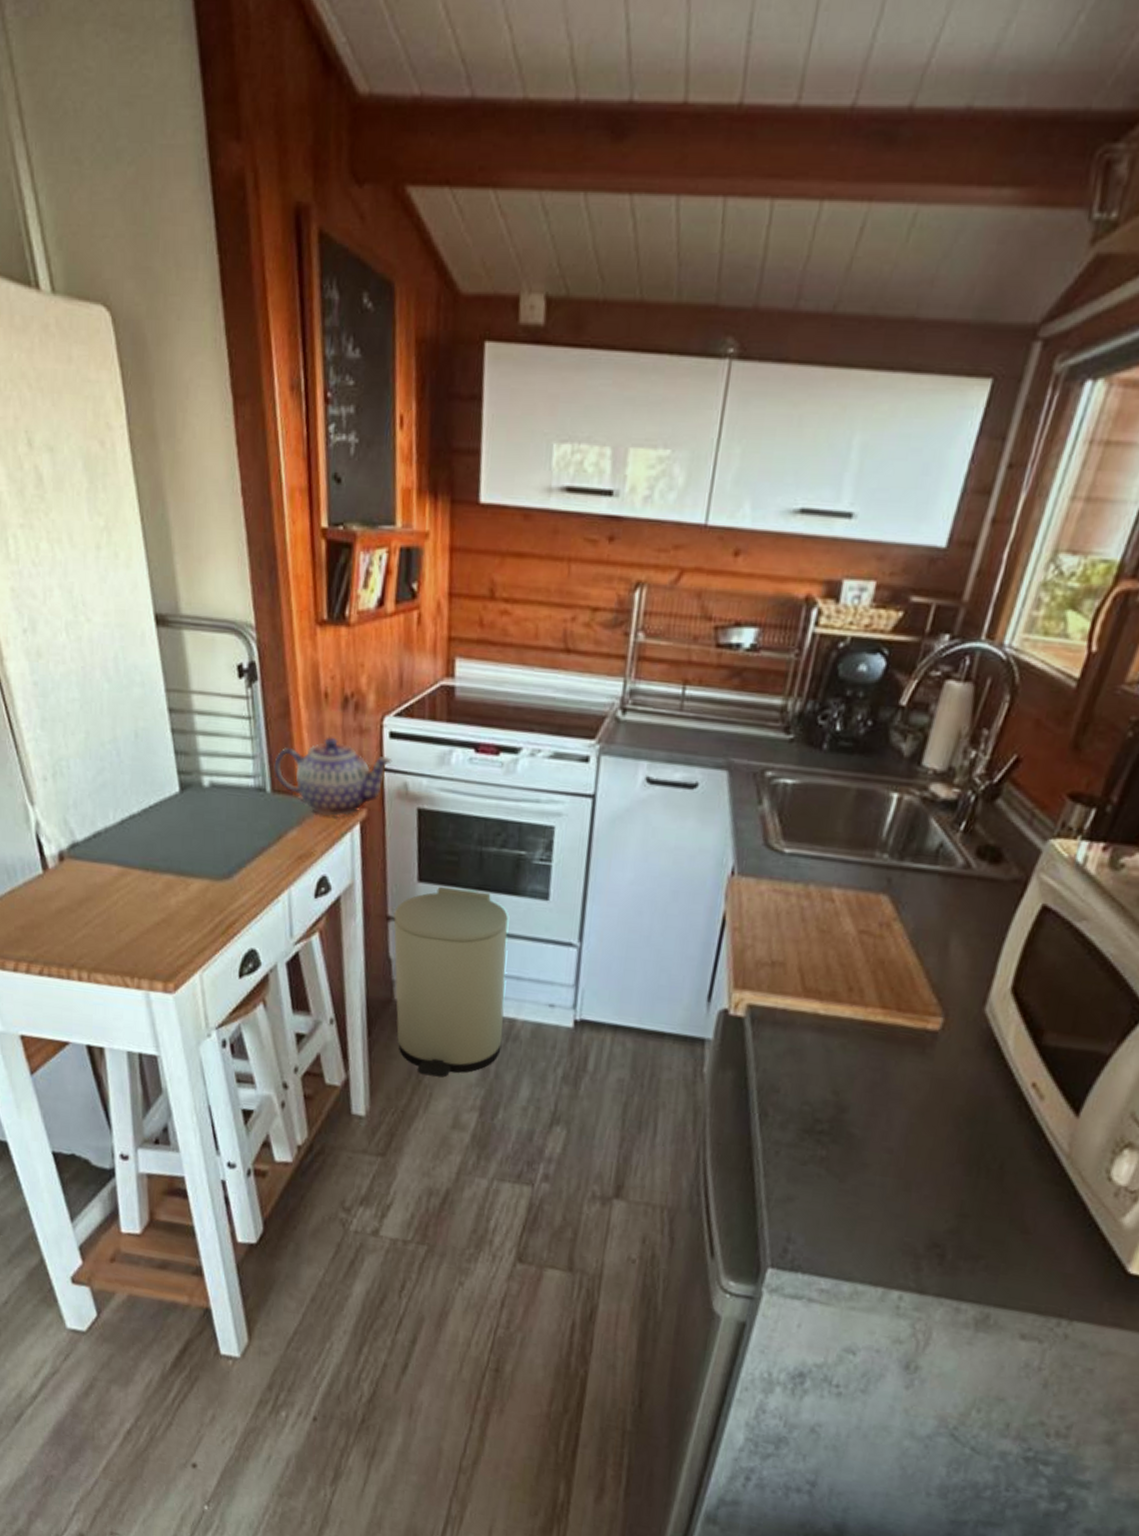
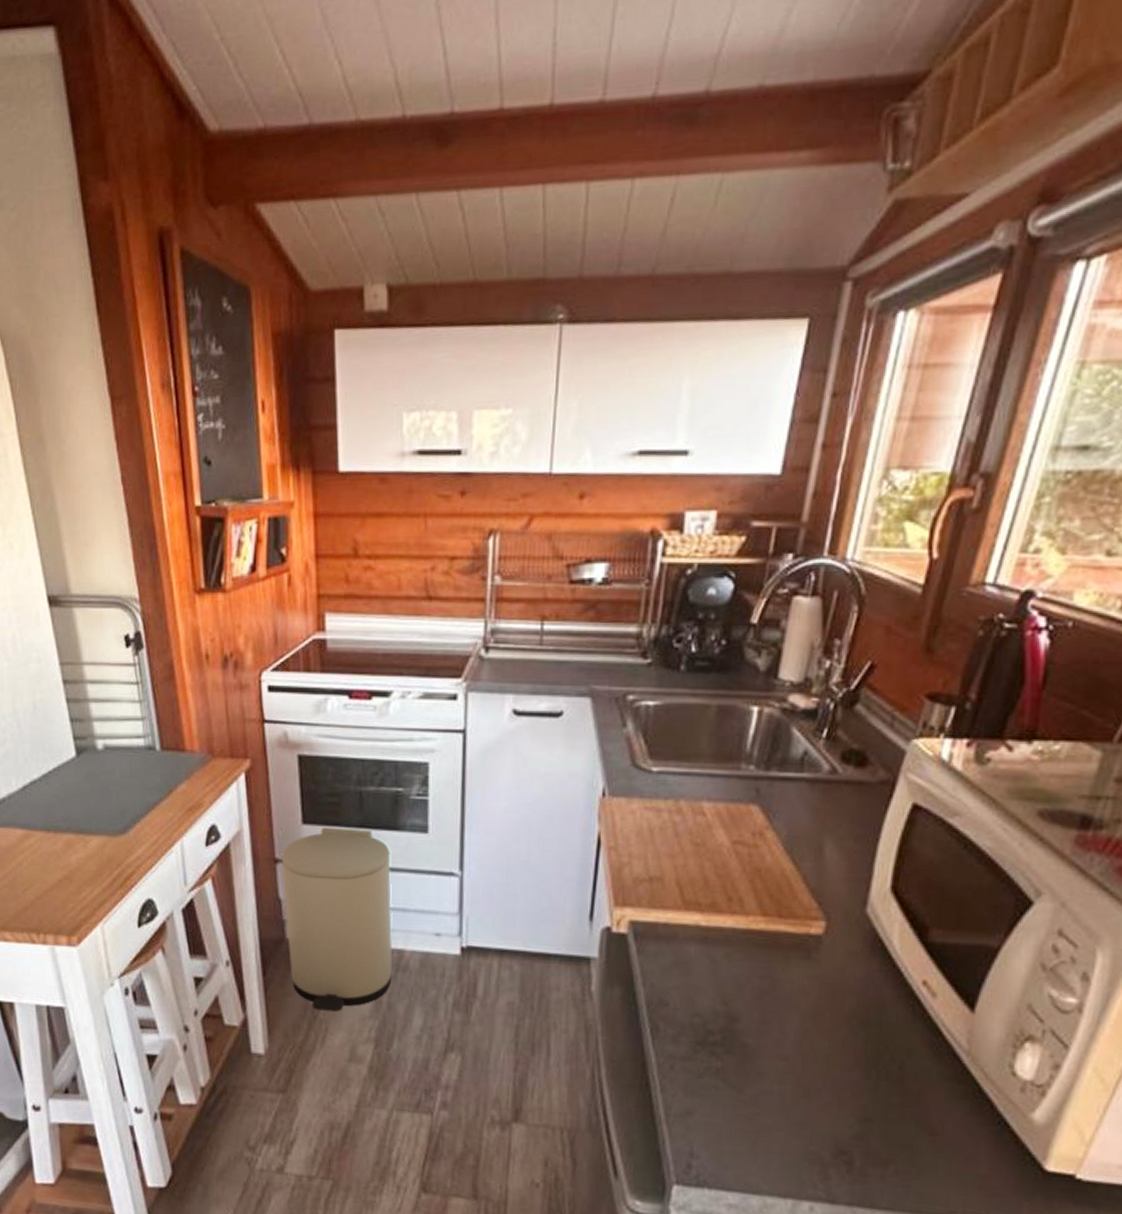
teapot: present [275,737,392,816] -> none [163,695,272,768]

